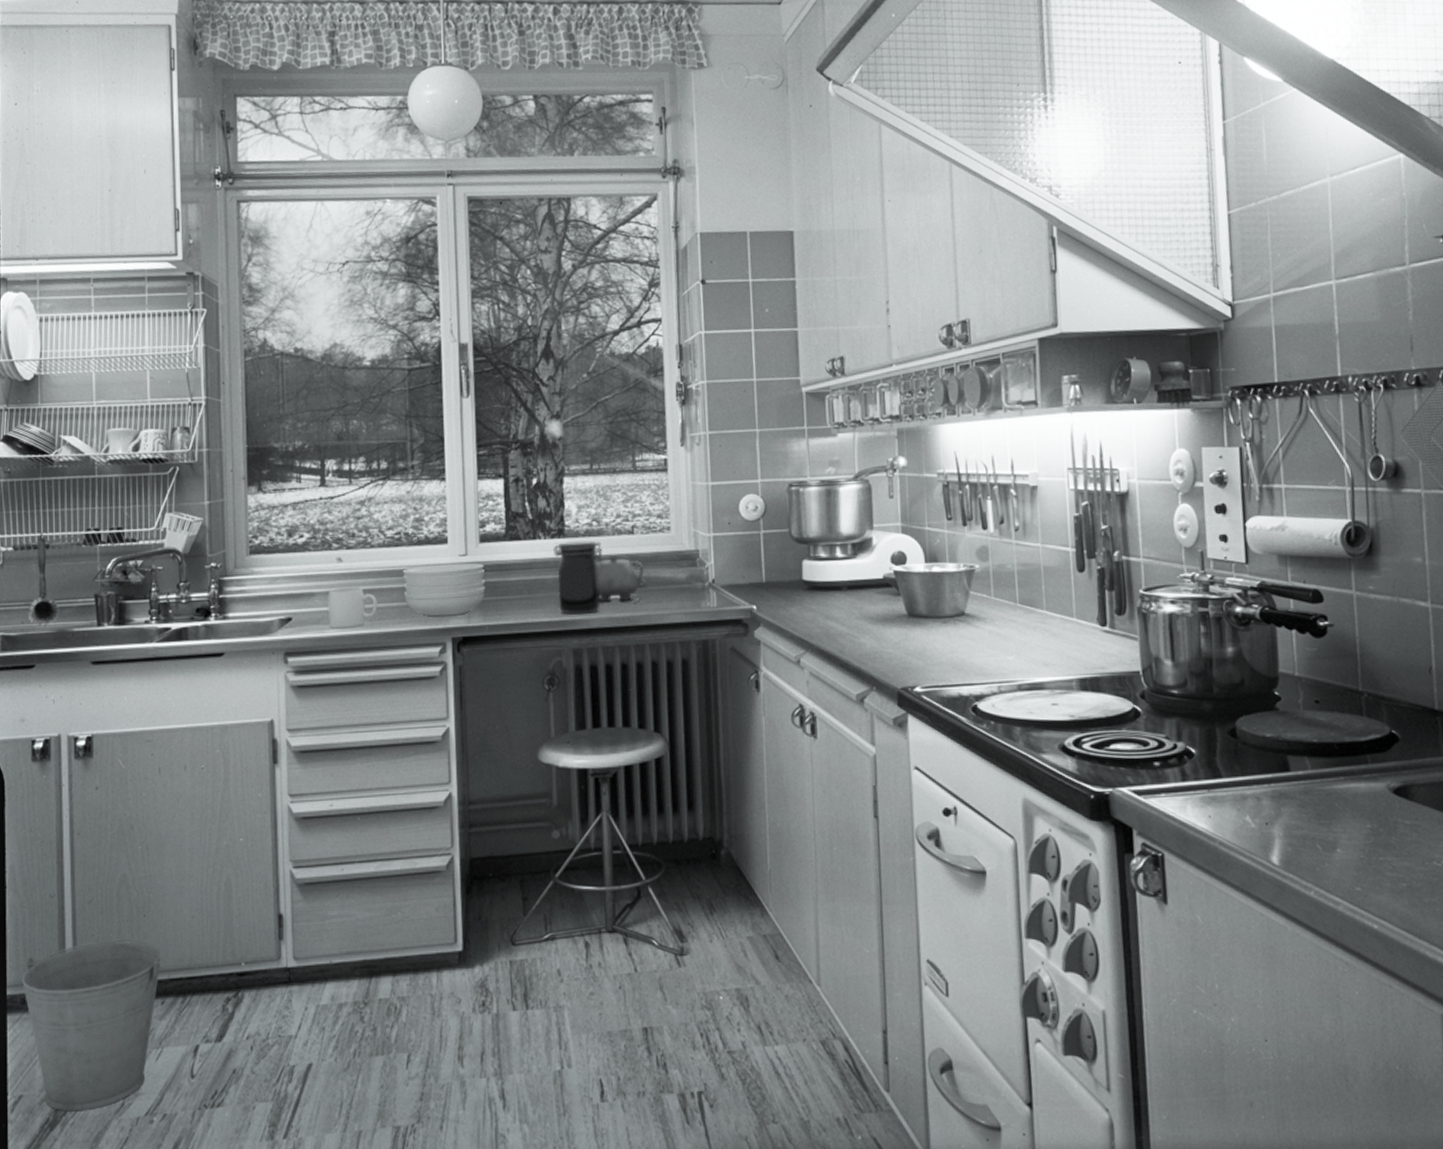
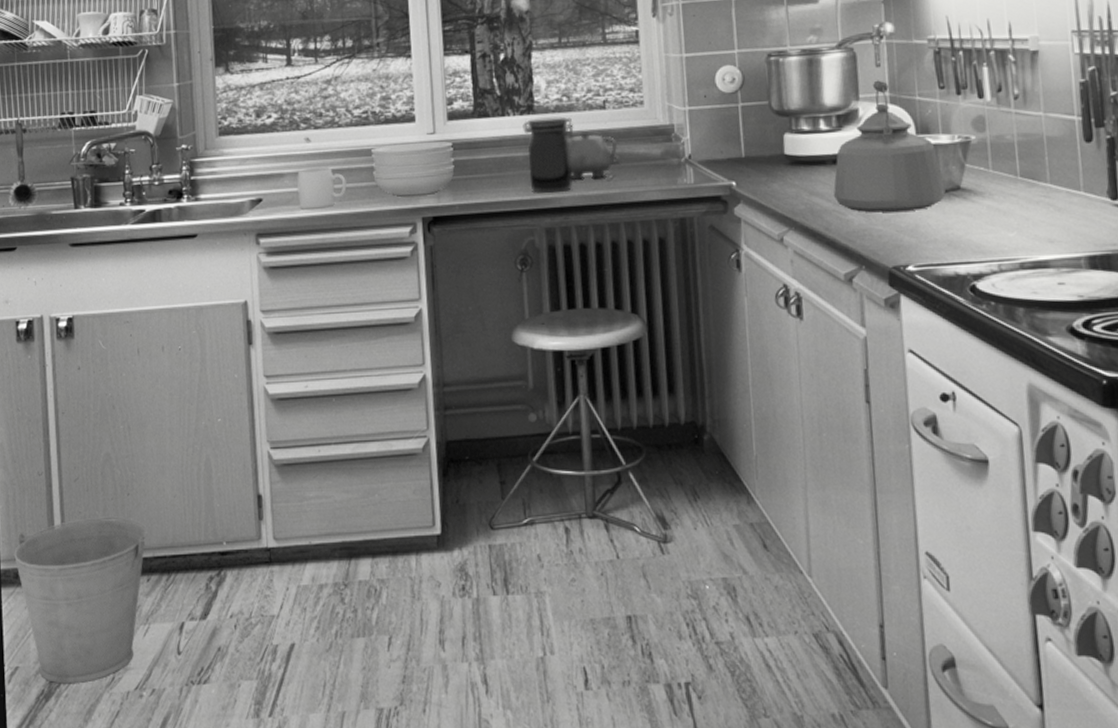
kettle: none [847,511,951,637] -> present [833,80,946,213]

